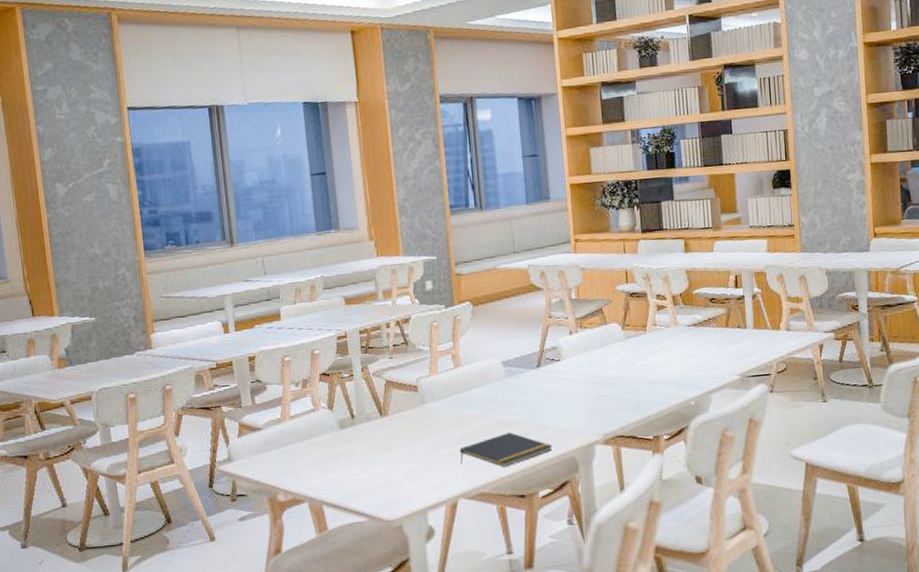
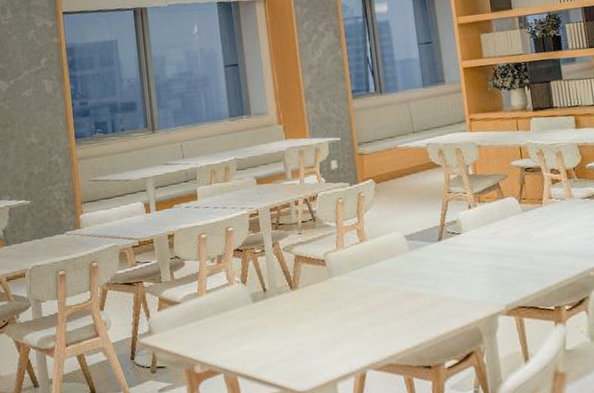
notepad: present [459,432,552,468] -> none [366,304,456,339]

